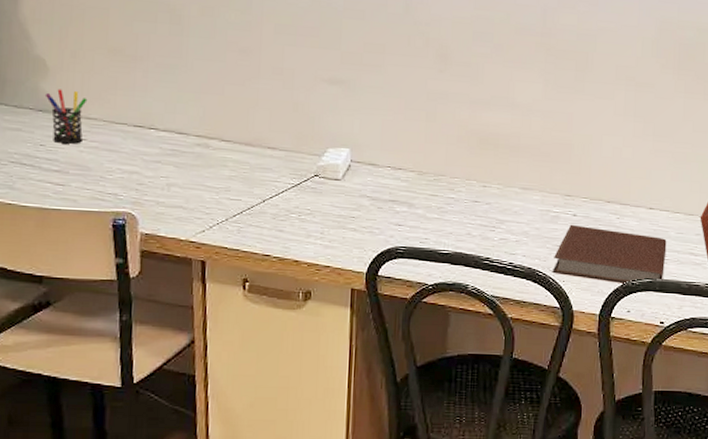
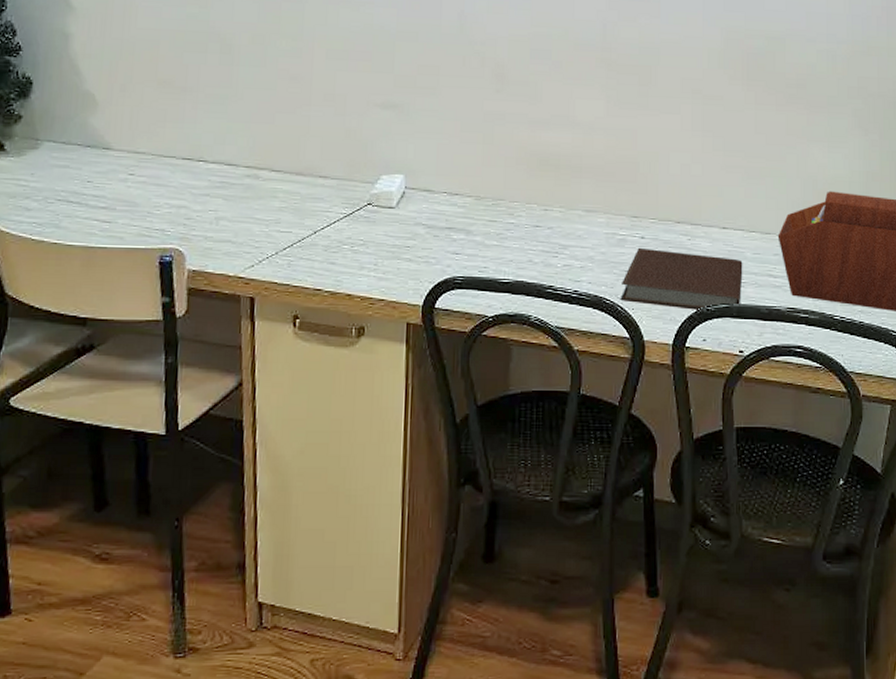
pen holder: present [44,89,88,144] -> none [93,123,136,179]

